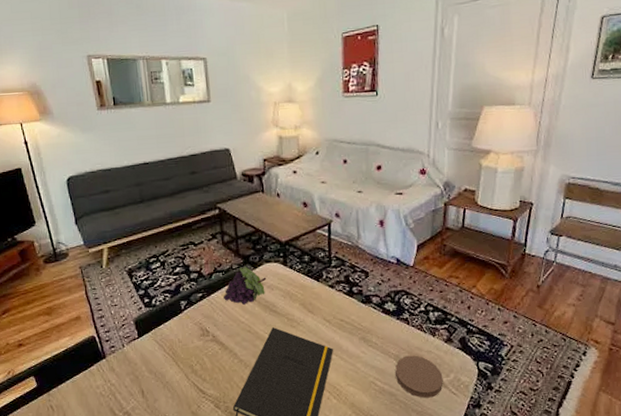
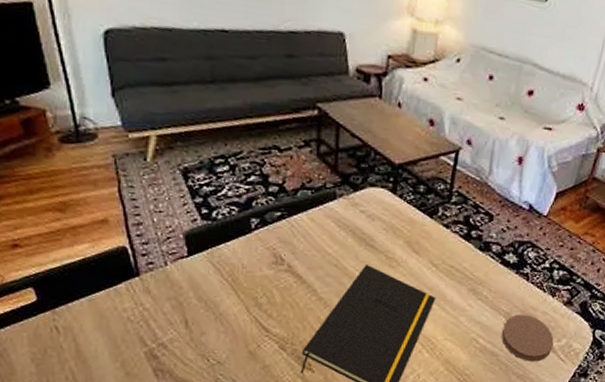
fruit: present [224,266,267,305] -> none [309,187,368,233]

